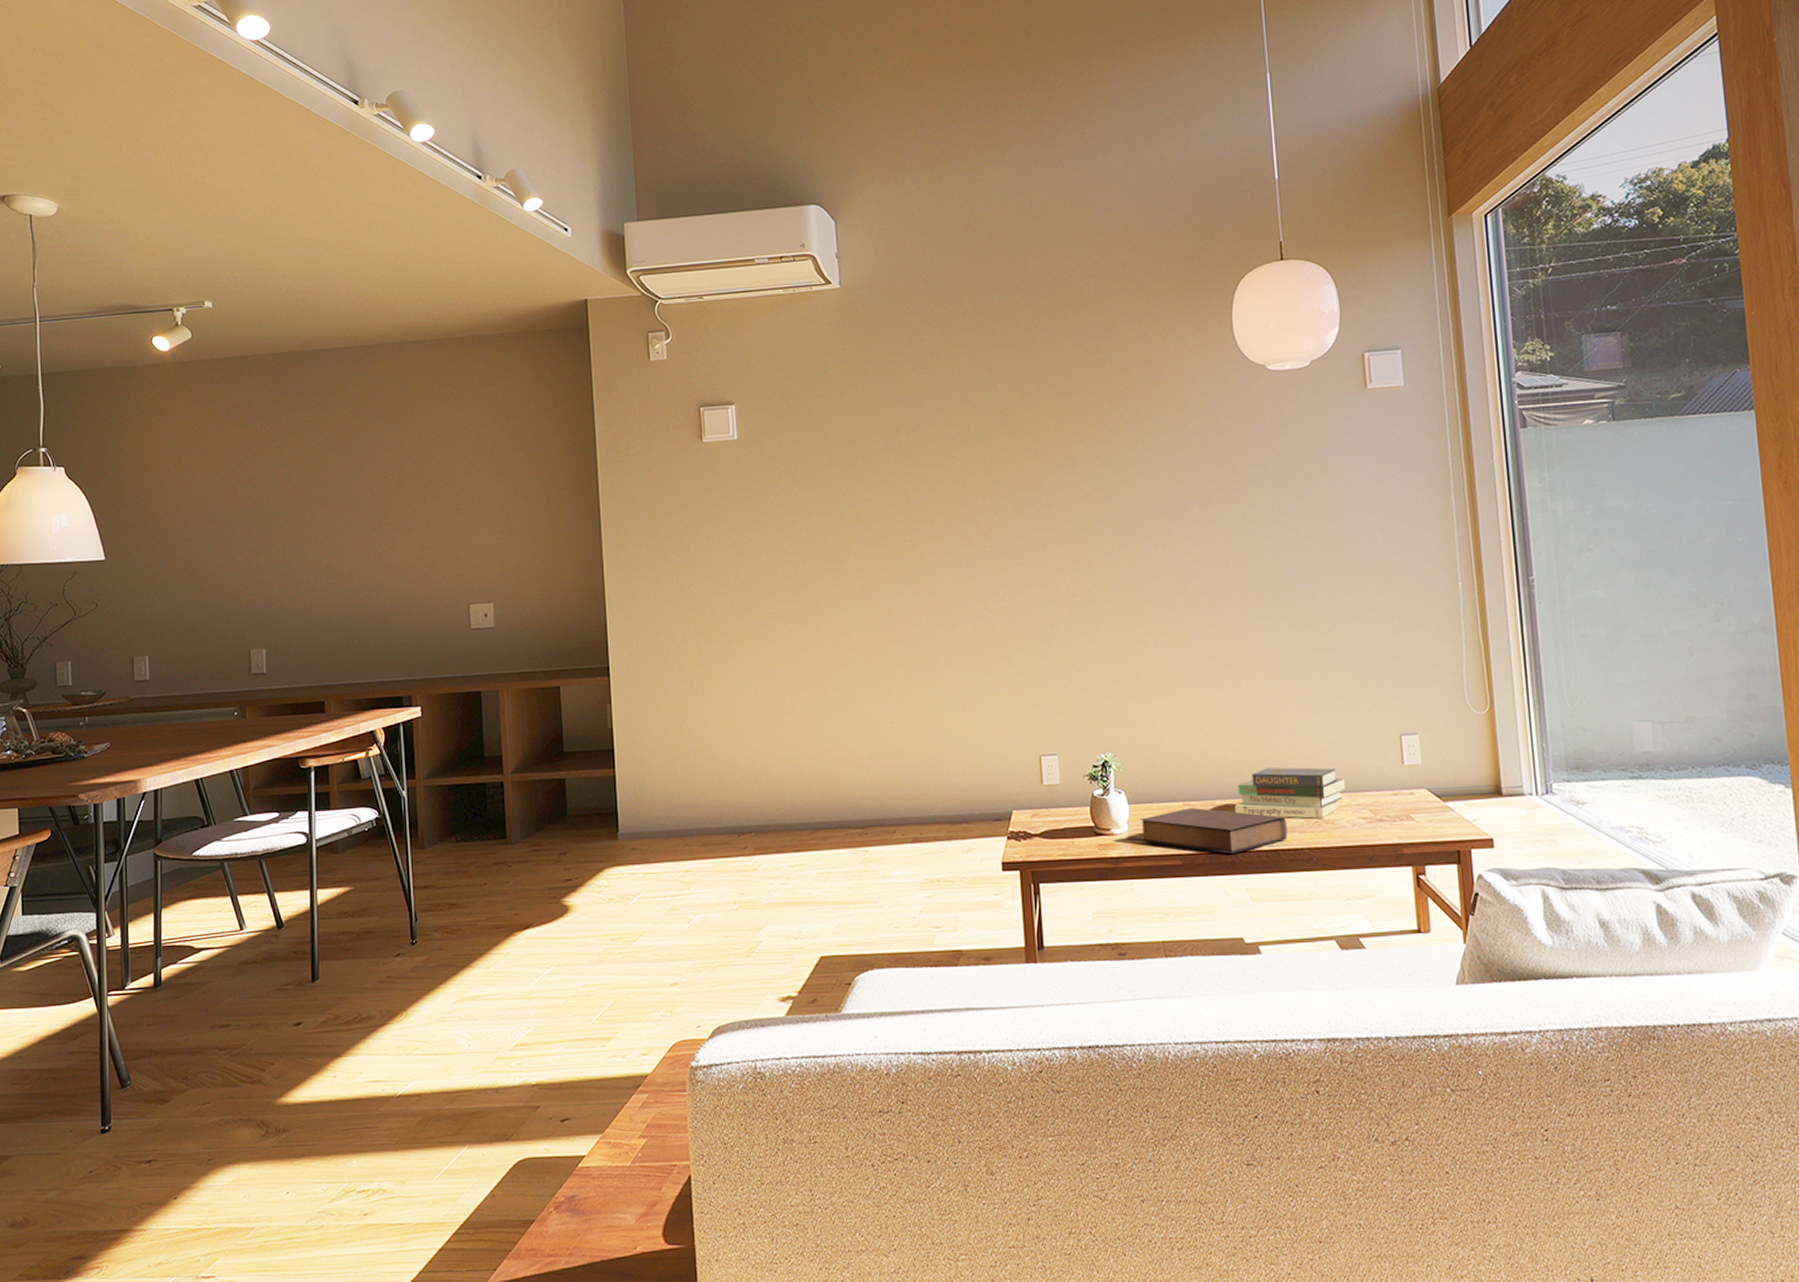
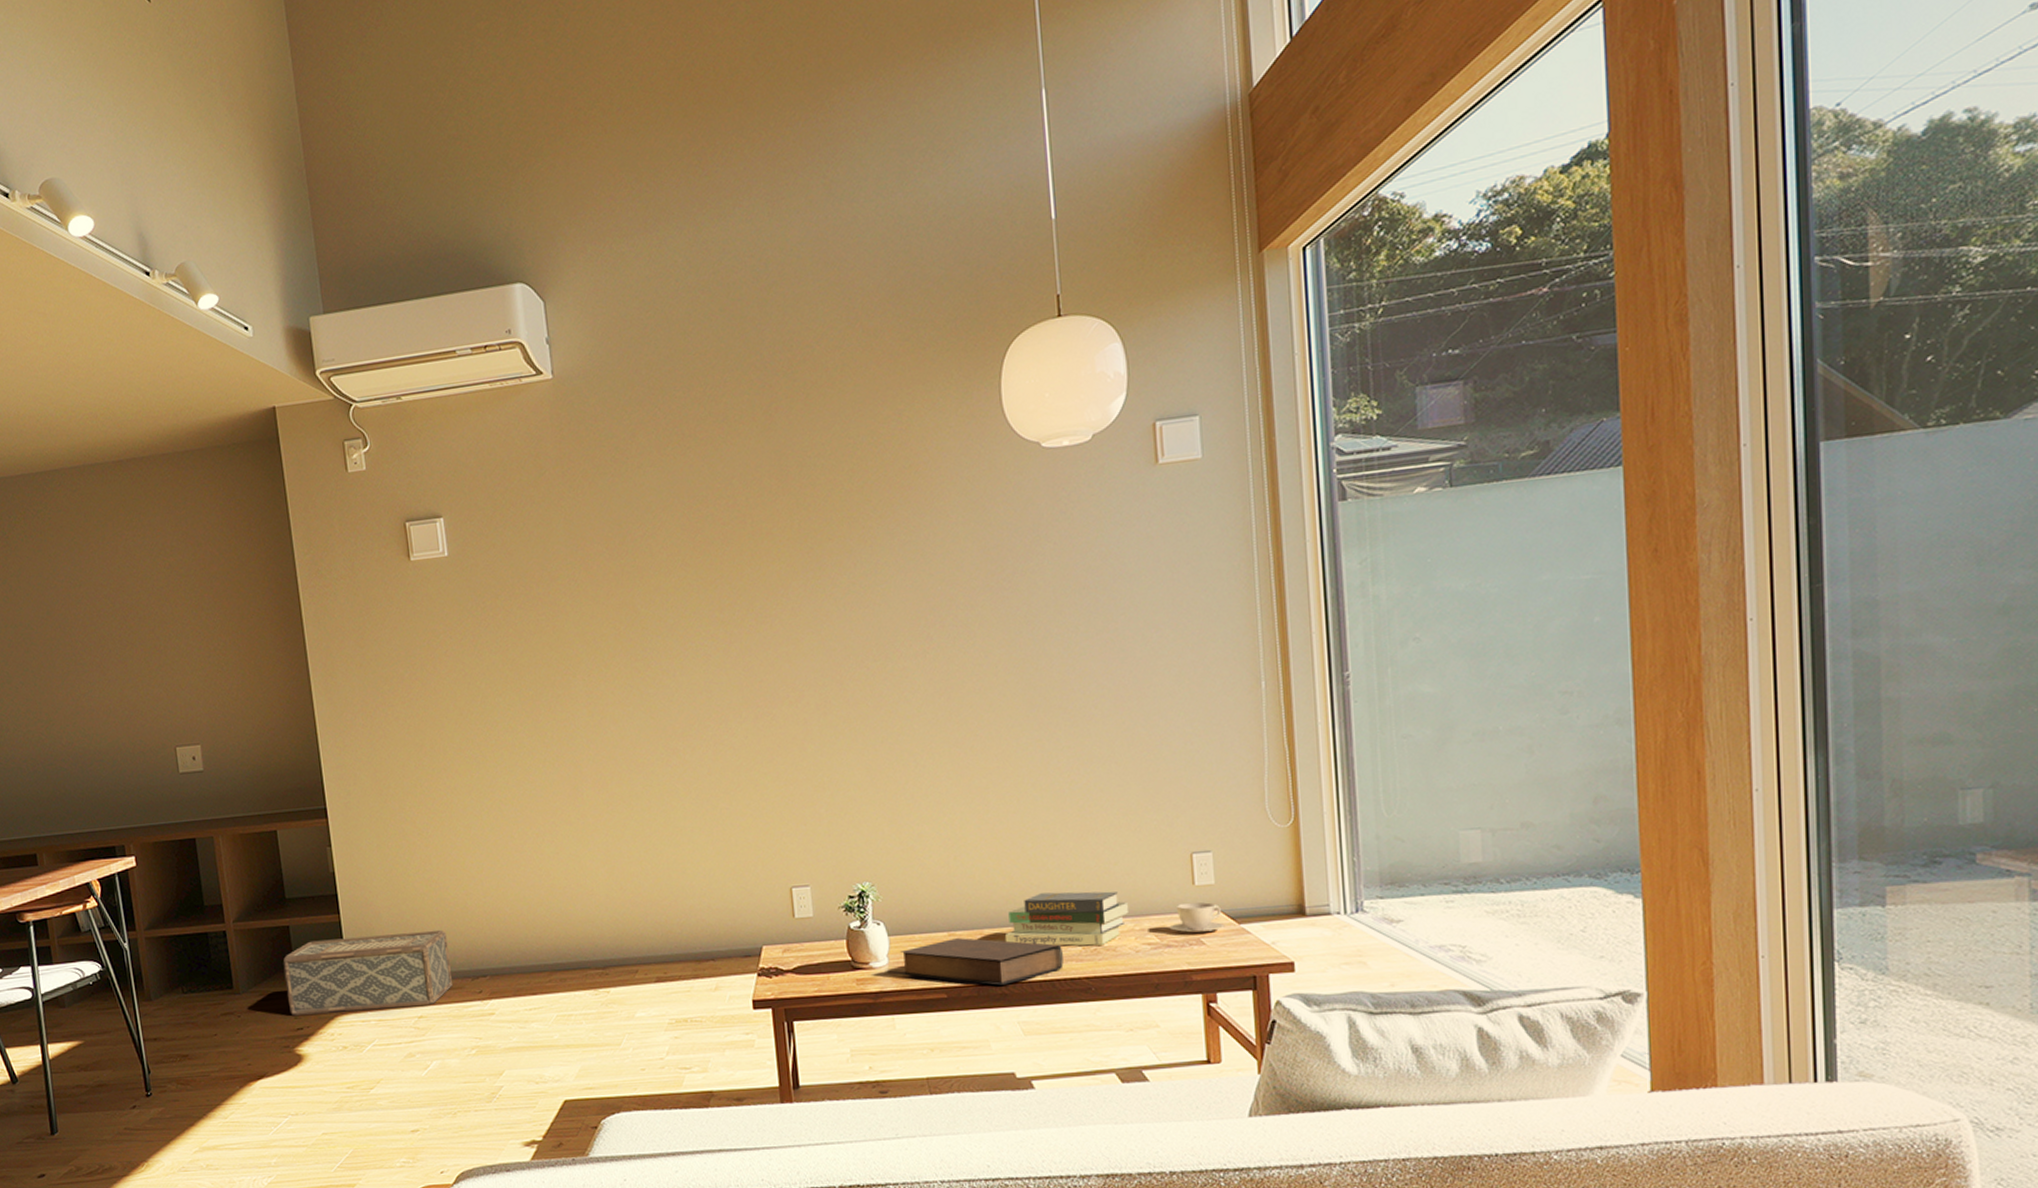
woven basket: none [556,786,720,867] -> present [283,929,454,1016]
teacup: none [1382,781,1431,810] -> present [1169,902,1225,934]

